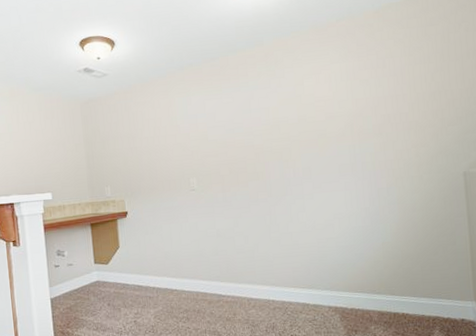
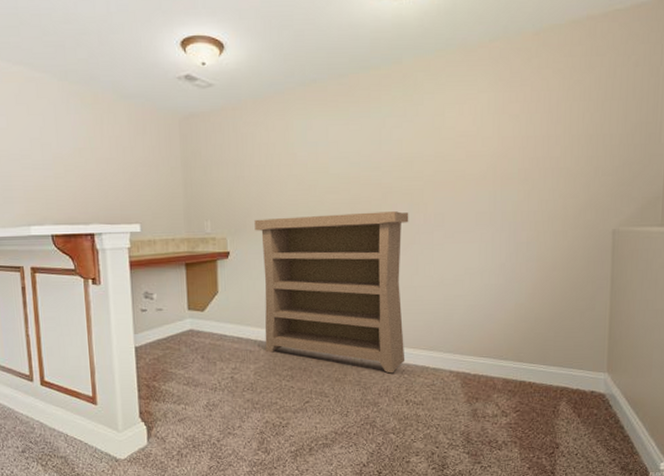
bookshelf: none [147,168,288,311] -> present [254,211,409,374]

